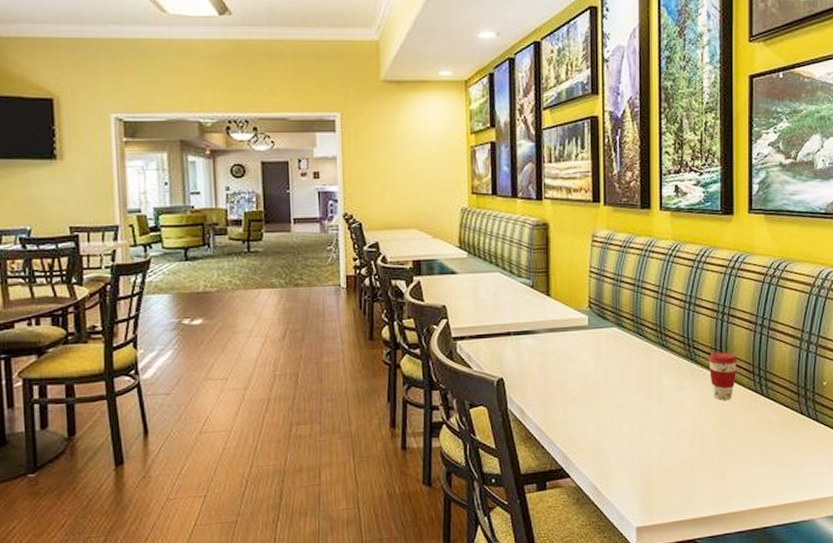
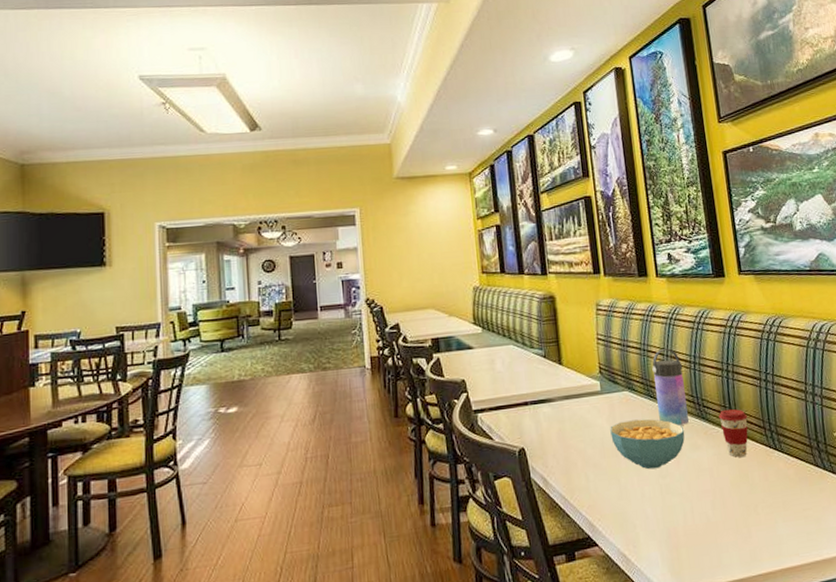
cereal bowl: none [594,356,671,407] -> present [610,419,685,470]
water bottle: none [644,286,677,365] -> present [652,348,689,426]

